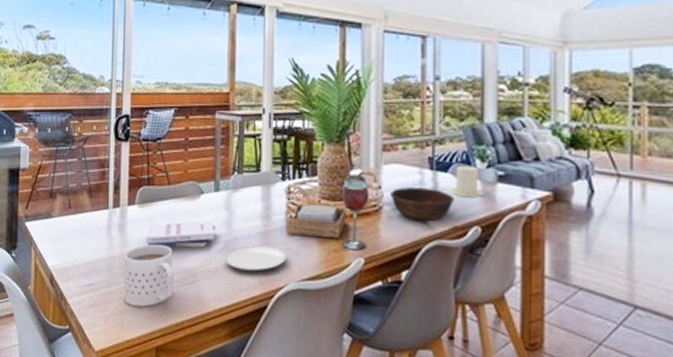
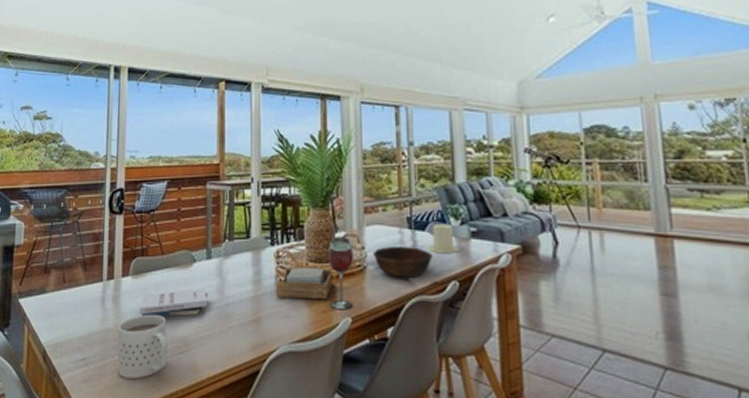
plate: present [223,244,287,271] -> none [216,309,278,336]

